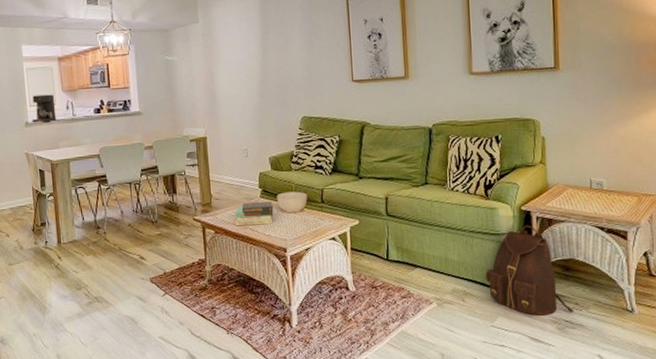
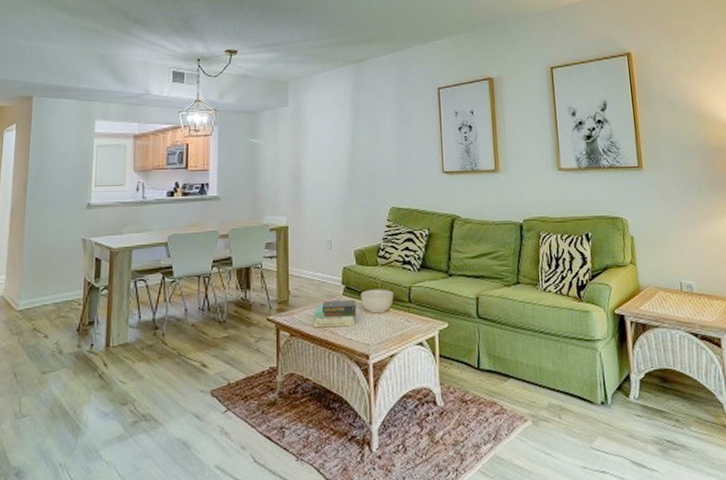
coffee maker: present [32,94,57,123] -> none [95,174,125,205]
backpack: present [486,225,574,316] -> none [582,330,675,435]

